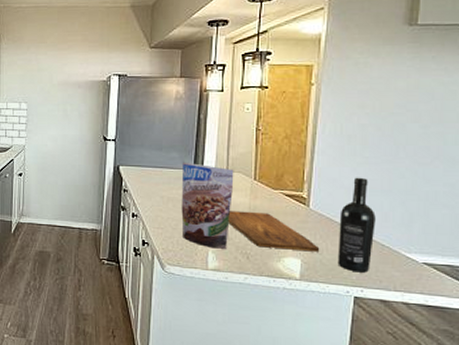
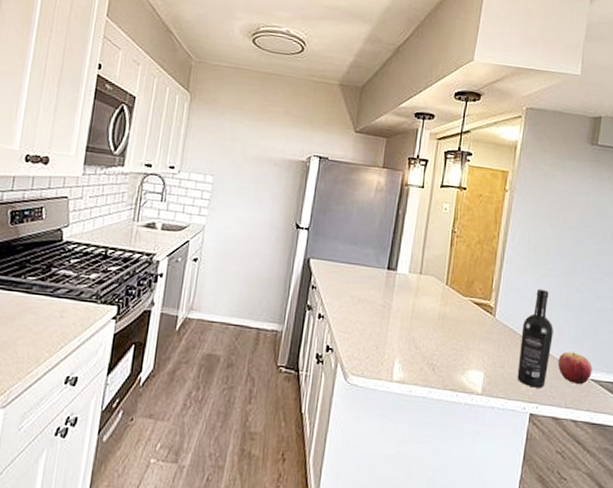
granola pouch: present [181,162,234,249] -> none [370,259,428,359]
cutting board: present [228,211,320,252] -> none [417,317,502,365]
apple: none [383,237,424,269] -> present [557,351,593,385]

